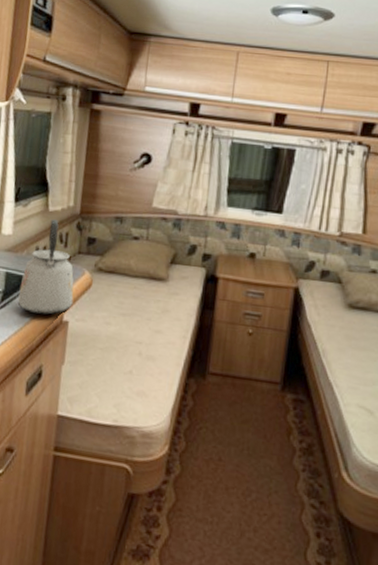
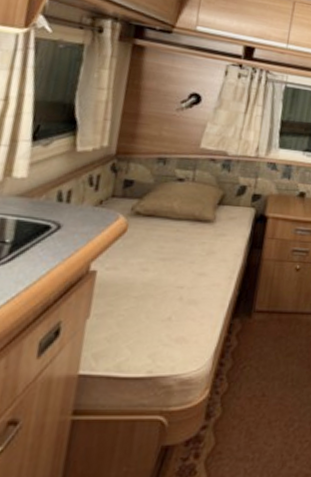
kettle: present [17,219,74,315] -> none [30,160,105,266]

